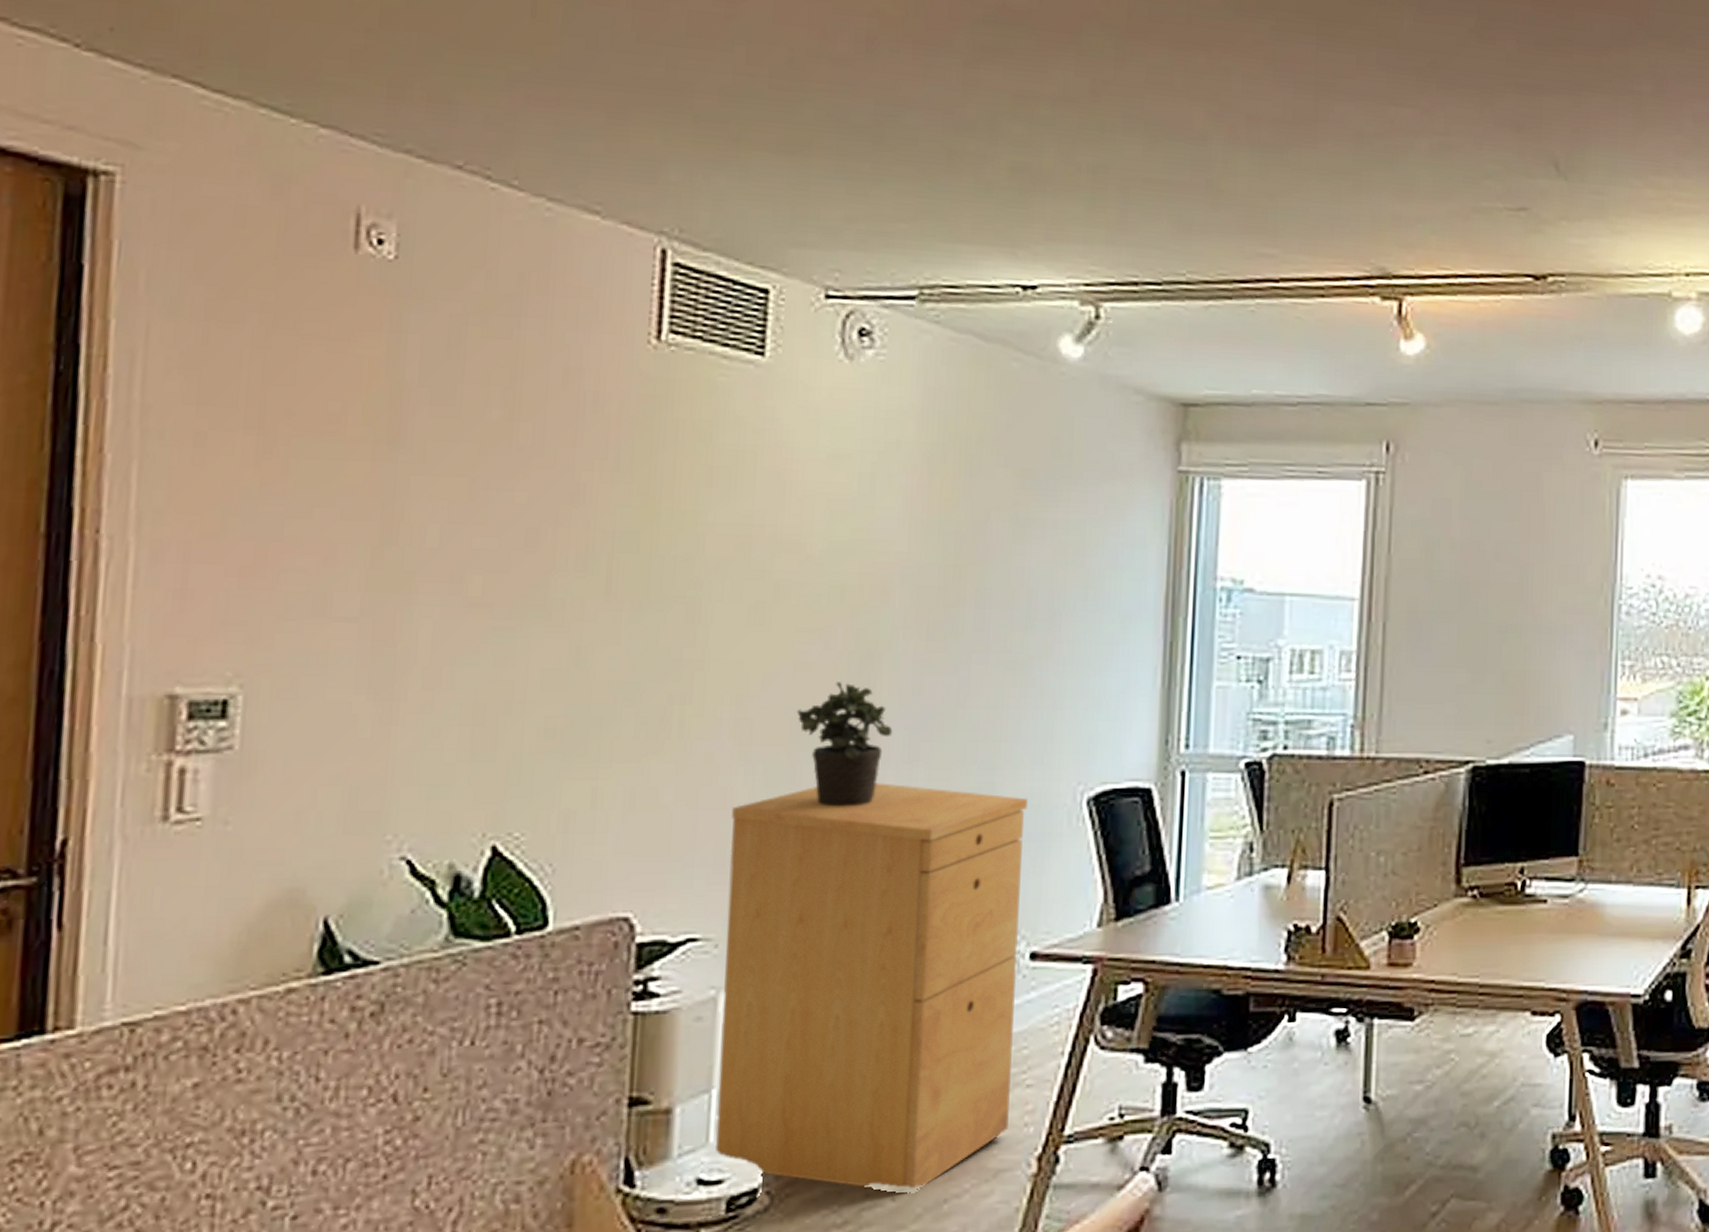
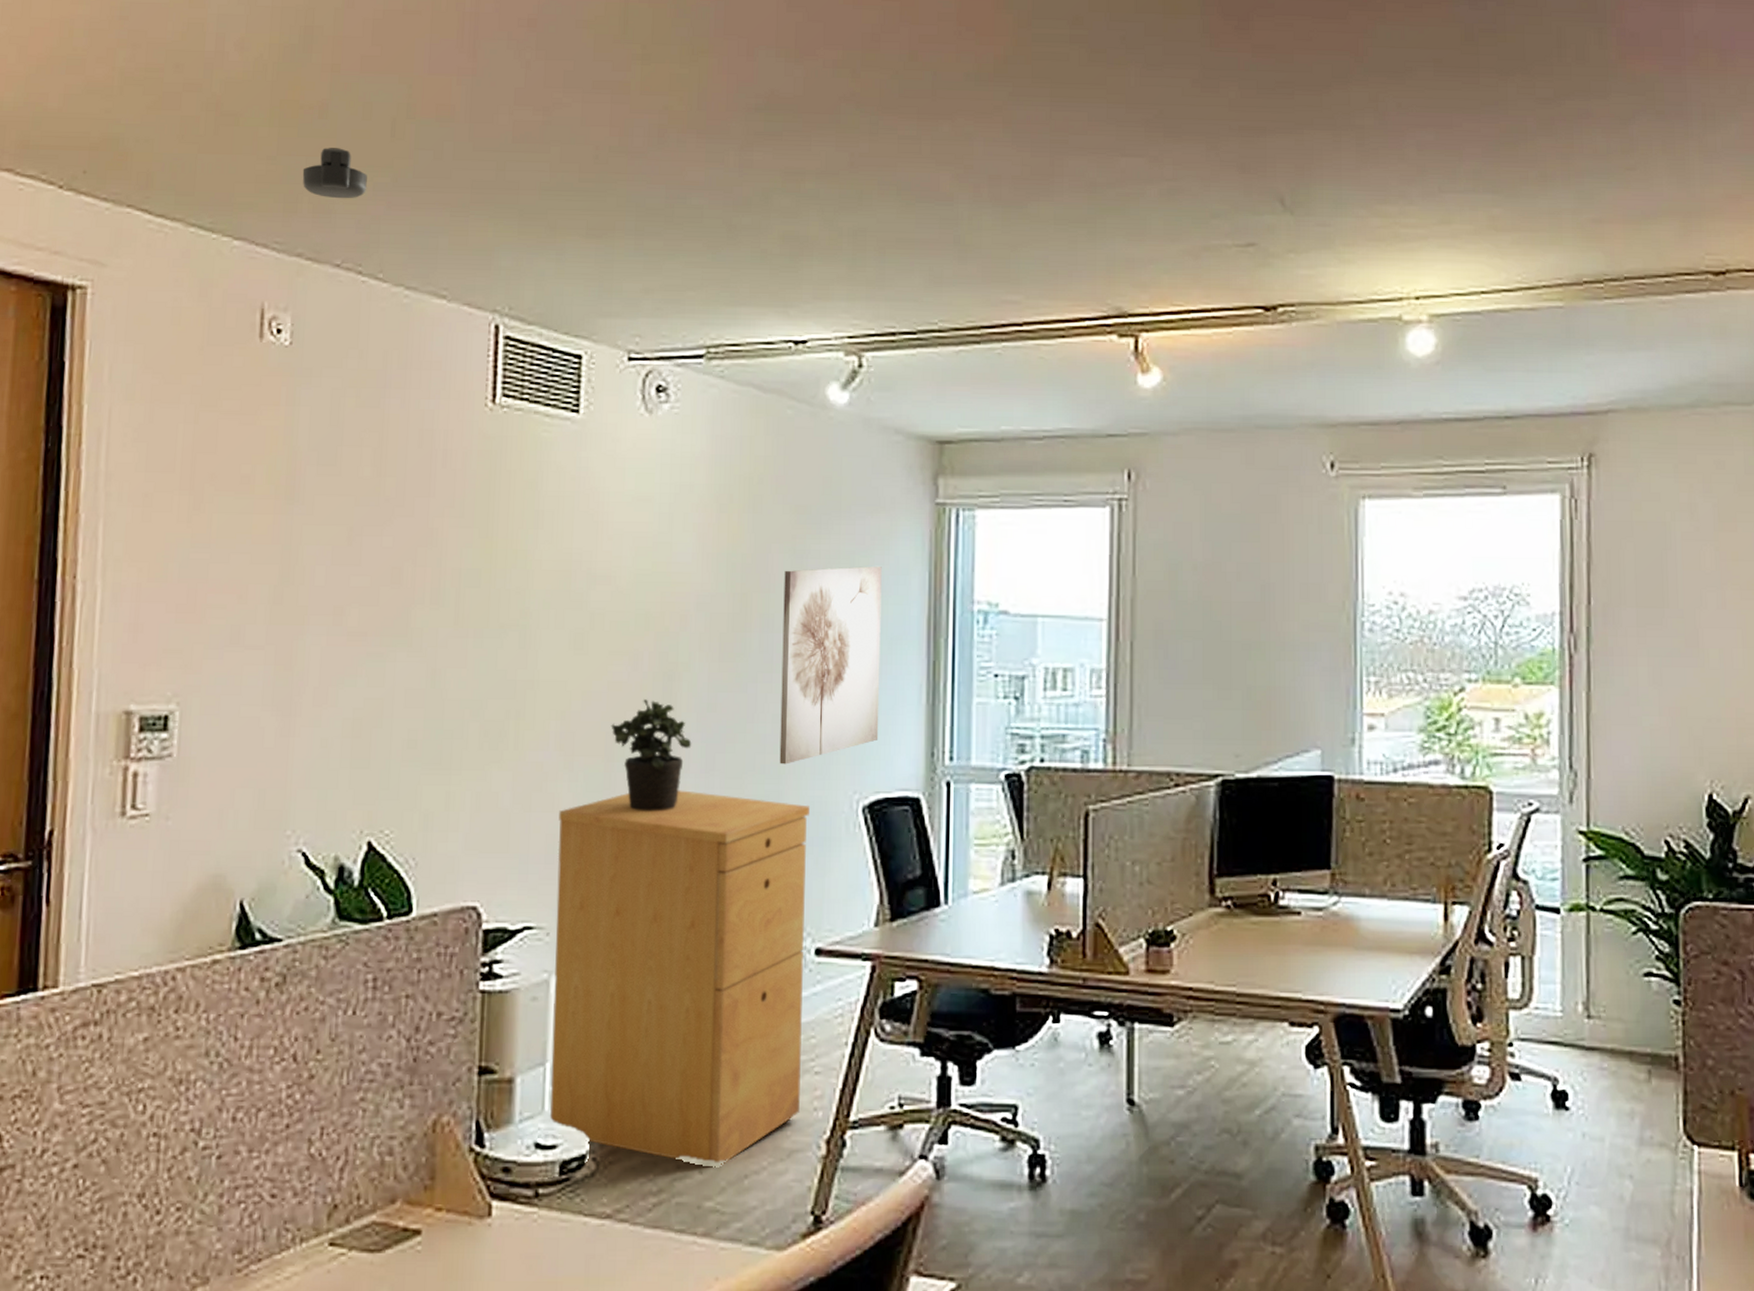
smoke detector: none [413,24,499,89] -> present [302,148,367,199]
wall art: none [994,538,1116,754] -> present [779,566,882,765]

